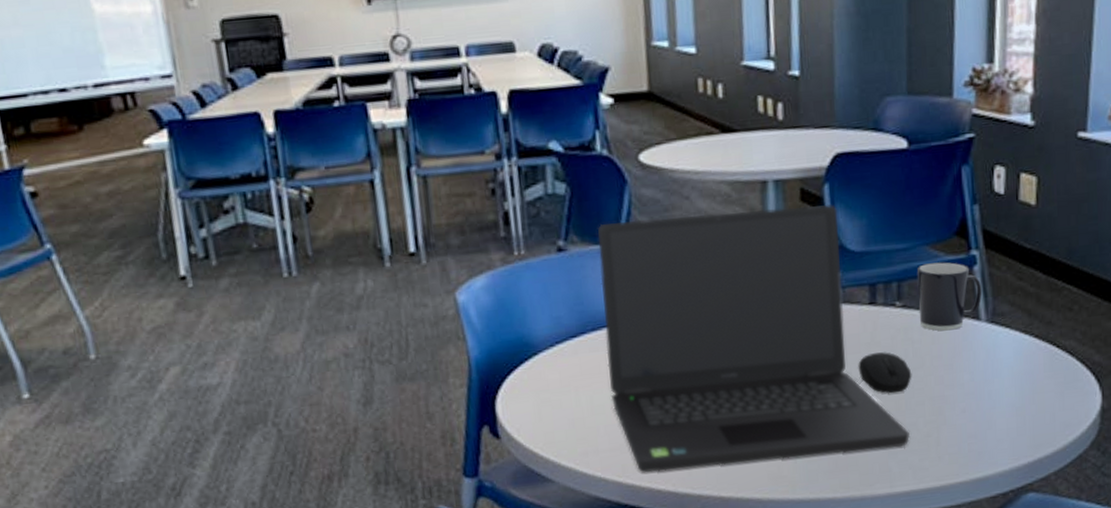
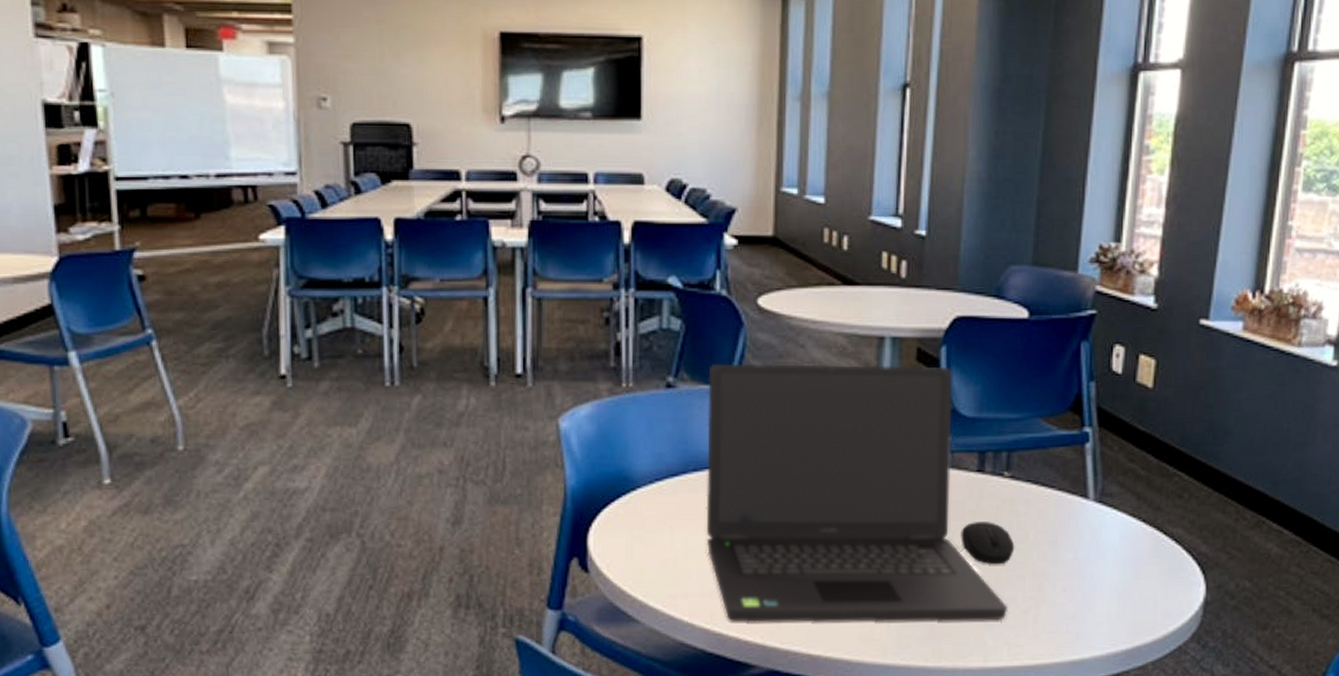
mug: present [916,262,983,331] -> none [1026,436,1093,506]

